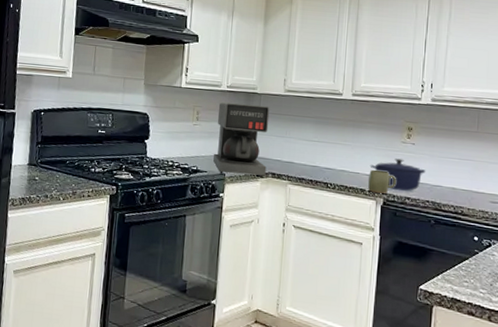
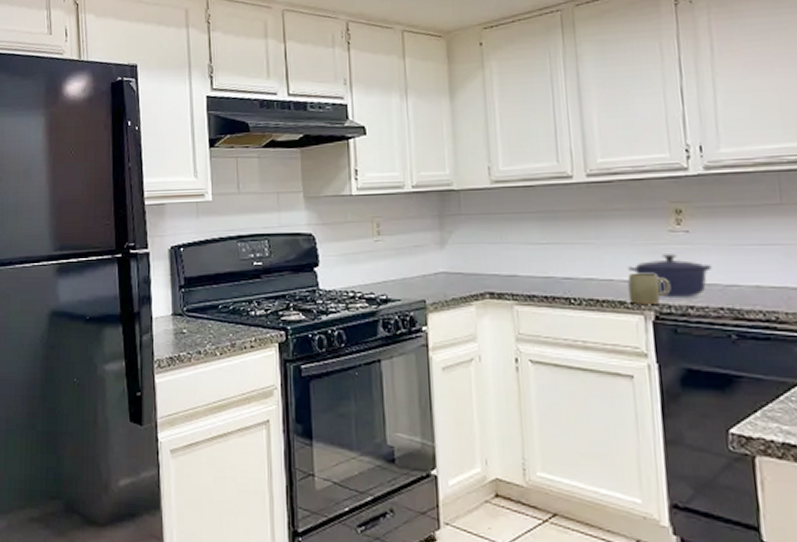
coffee maker: present [212,102,270,178] -> none [404,204,482,301]

